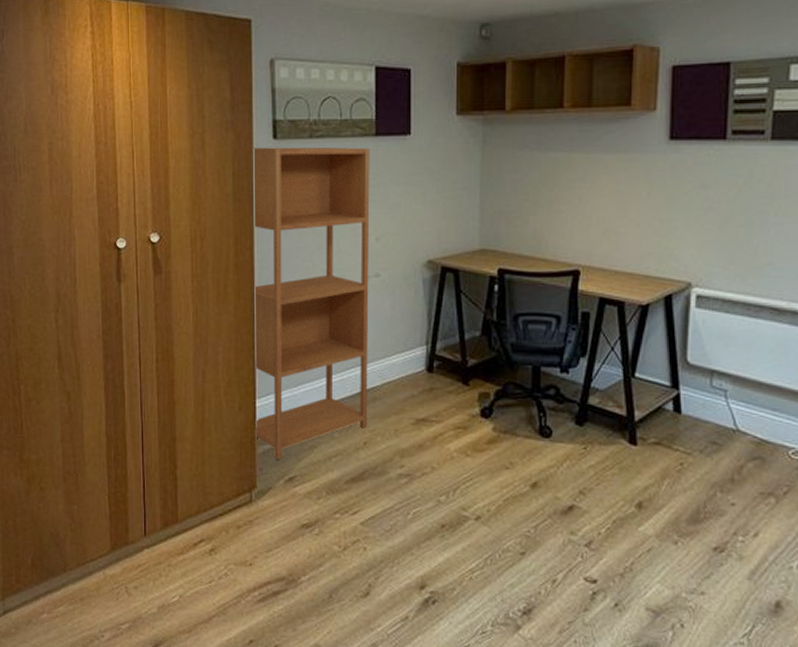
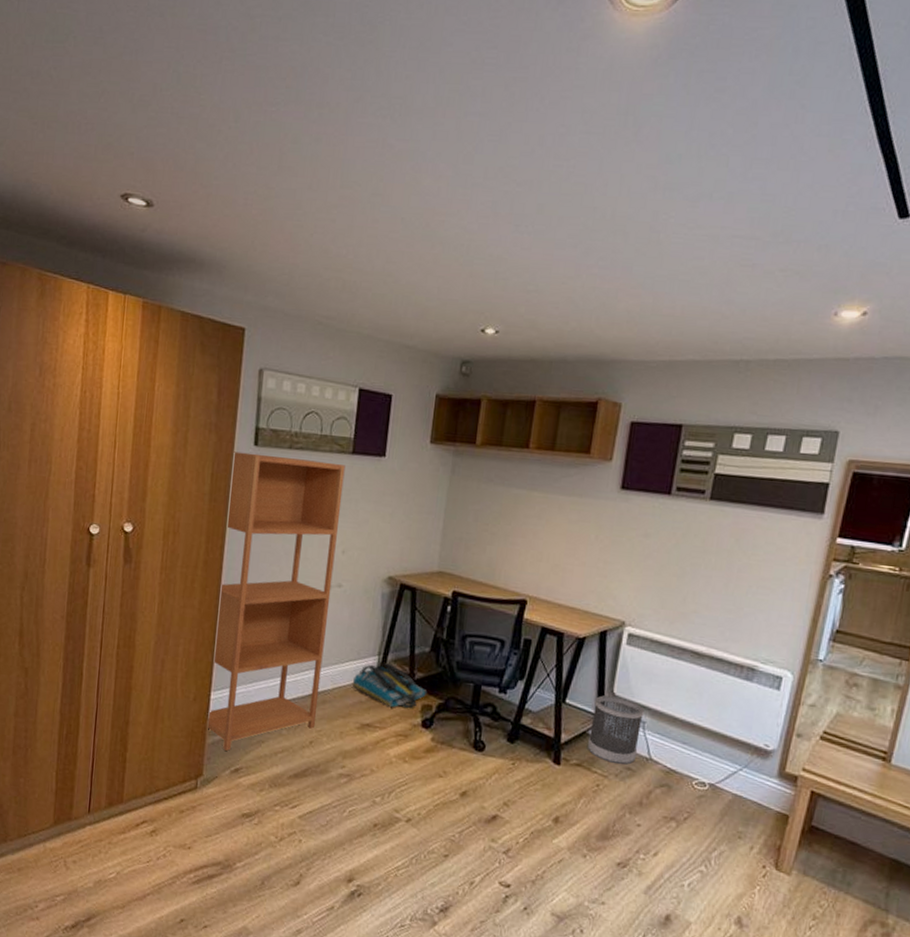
tote bag: none [401,352,482,398] -> present [352,663,426,708]
wastebasket: none [664,365,724,440] -> present [587,695,644,765]

